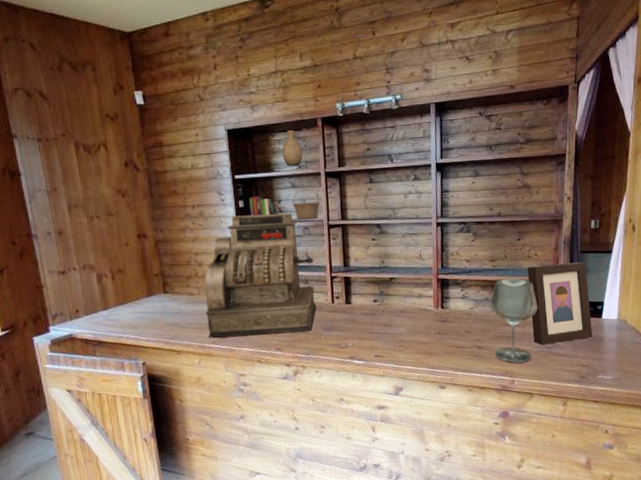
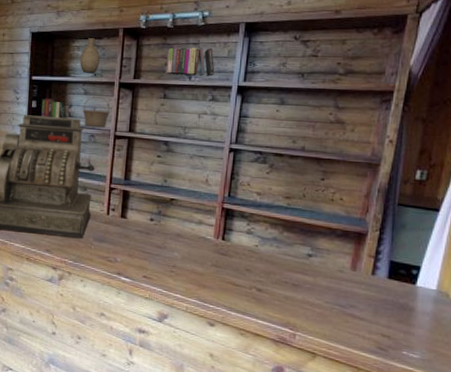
books: none [367,129,414,160] -> present [165,46,215,77]
wine glass: present [490,278,537,363] -> none [277,219,335,317]
picture frame: present [527,262,593,345] -> none [325,212,404,305]

